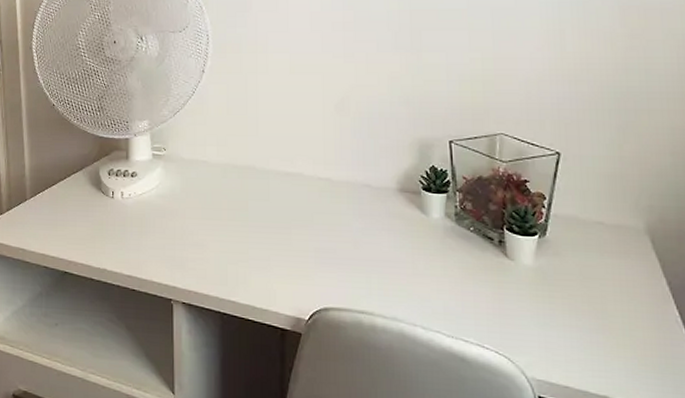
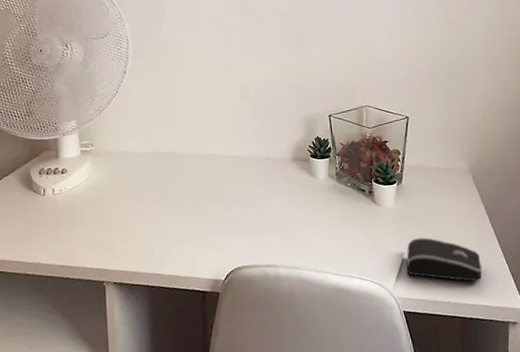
computer mouse: none [546,307,658,378] -> present [406,237,482,282]

